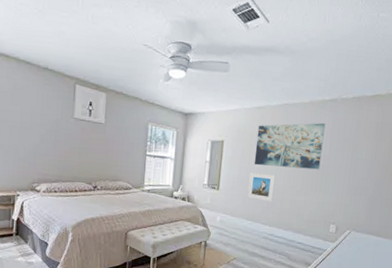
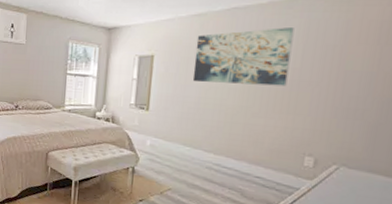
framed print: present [247,172,276,202] -> none [183,90,222,126]

